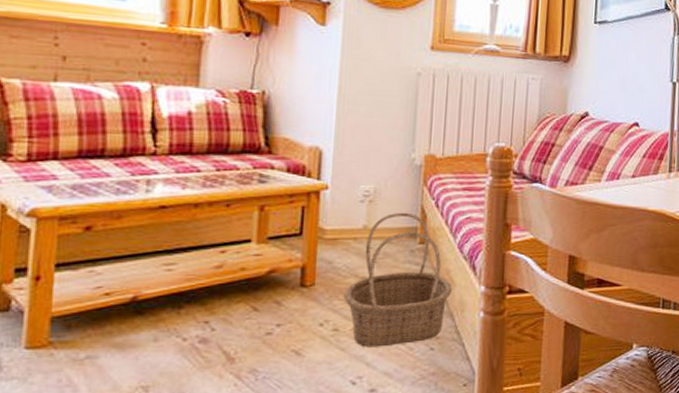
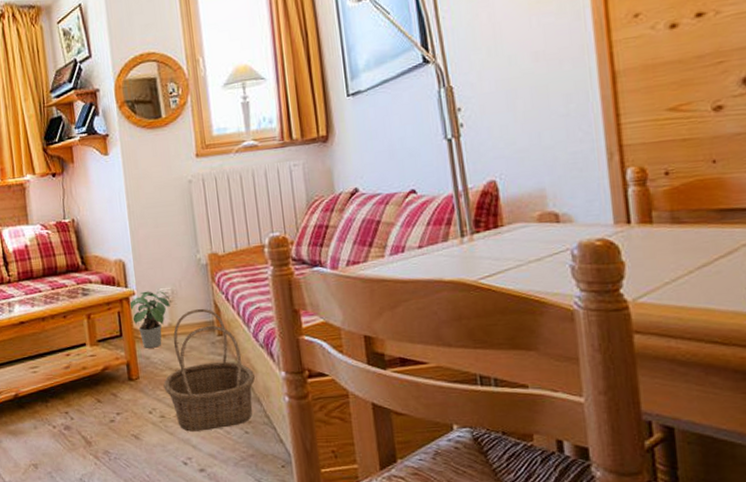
potted plant: none [318,186,371,251] -> present [128,291,171,348]

